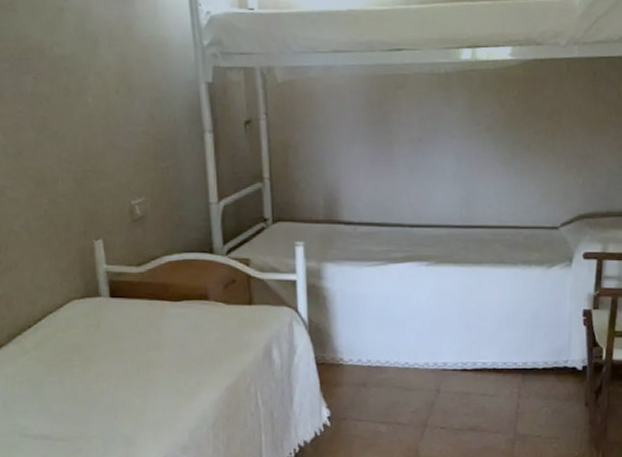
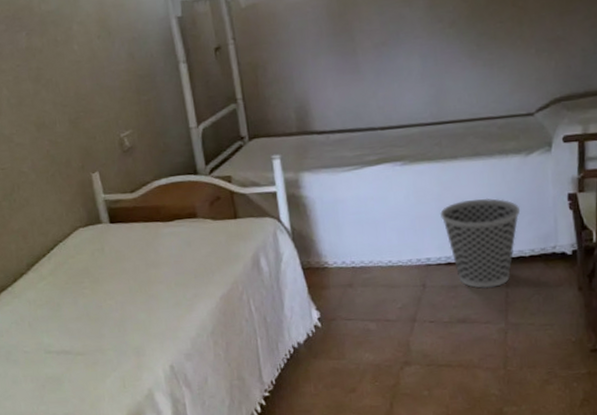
wastebasket: none [461,306,538,398] -> present [440,198,521,289]

